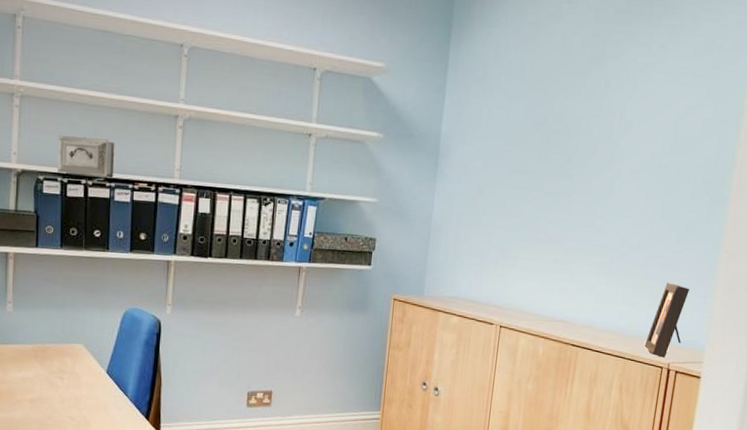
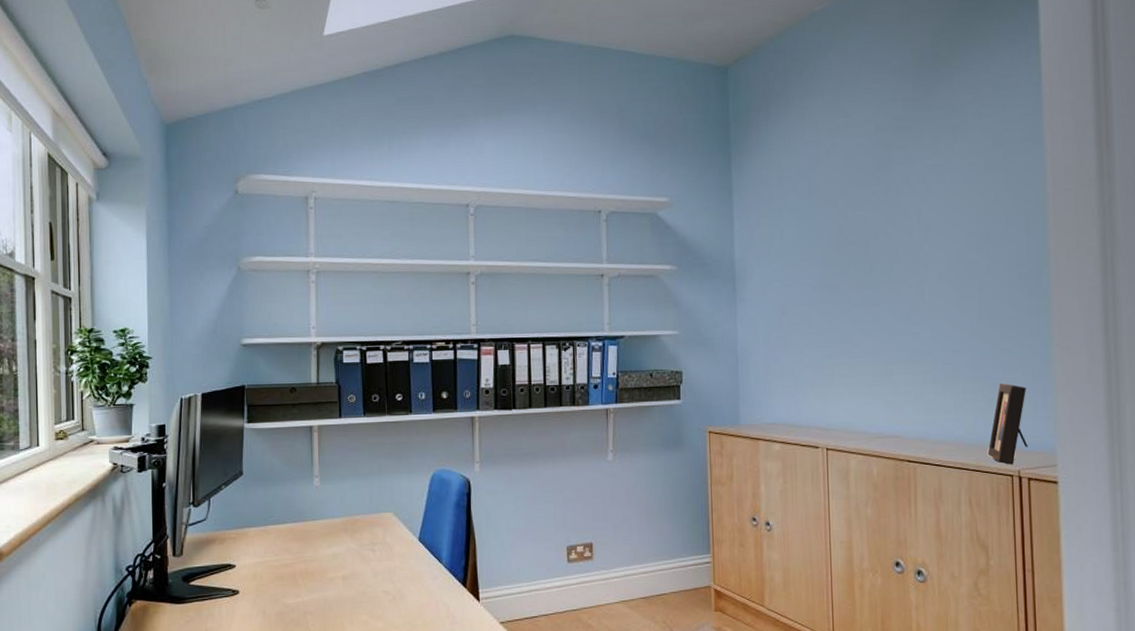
decorative box: present [58,136,115,178] -> none [355,302,412,342]

